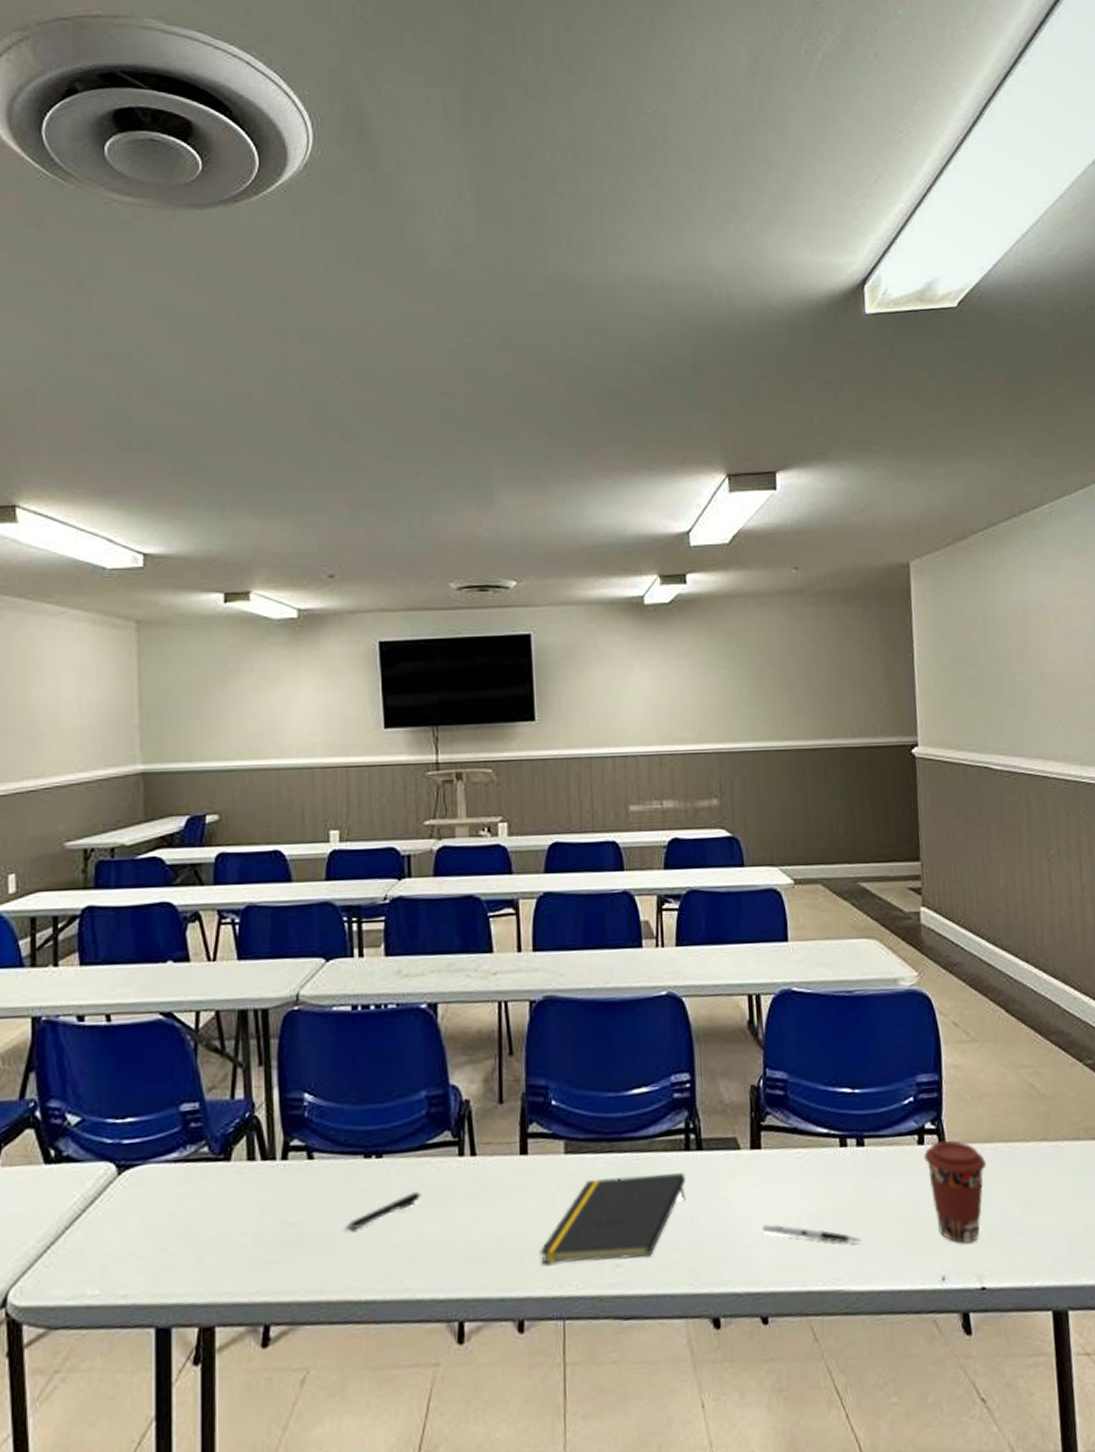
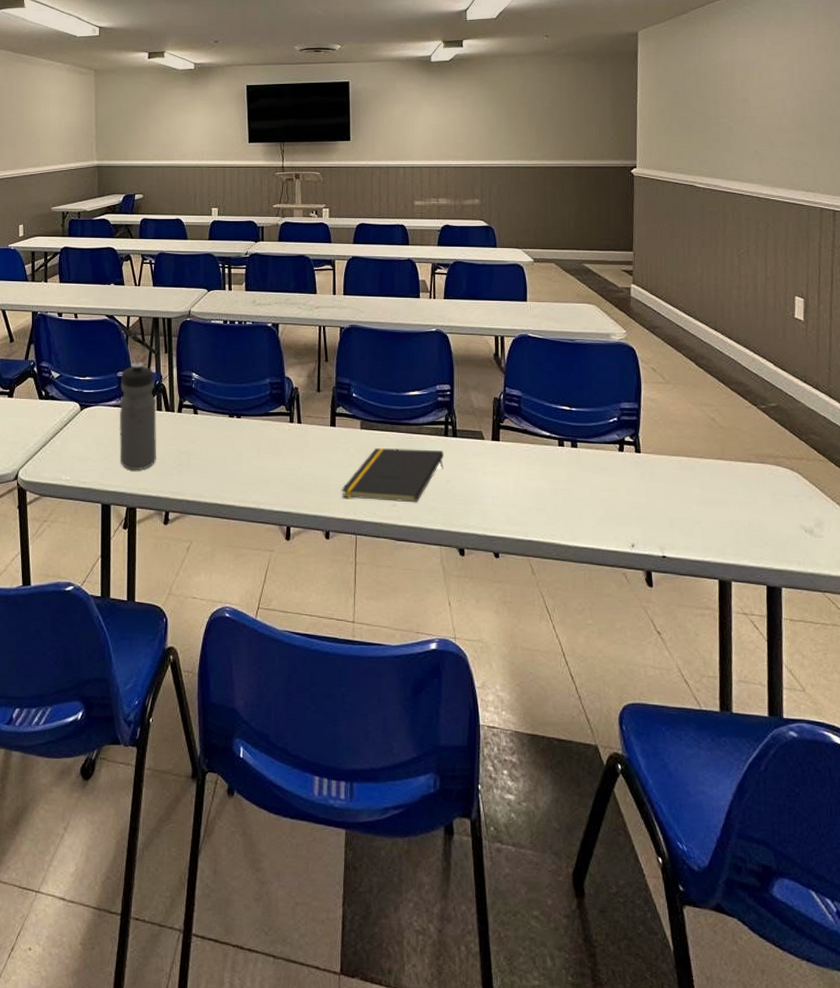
water bottle: none [184,1084,249,1264] -> present [119,362,157,471]
pen: present [344,1192,421,1230] -> none [216,442,265,460]
pen: present [763,1224,861,1243] -> none [498,492,571,513]
coffee cup: present [924,1140,987,1244] -> none [623,450,673,524]

